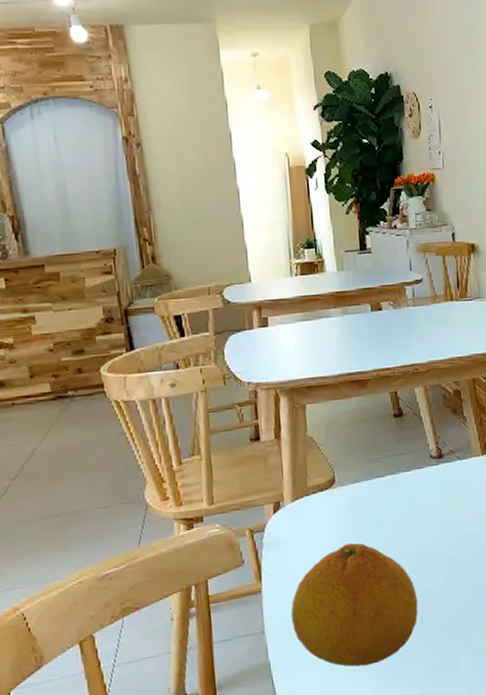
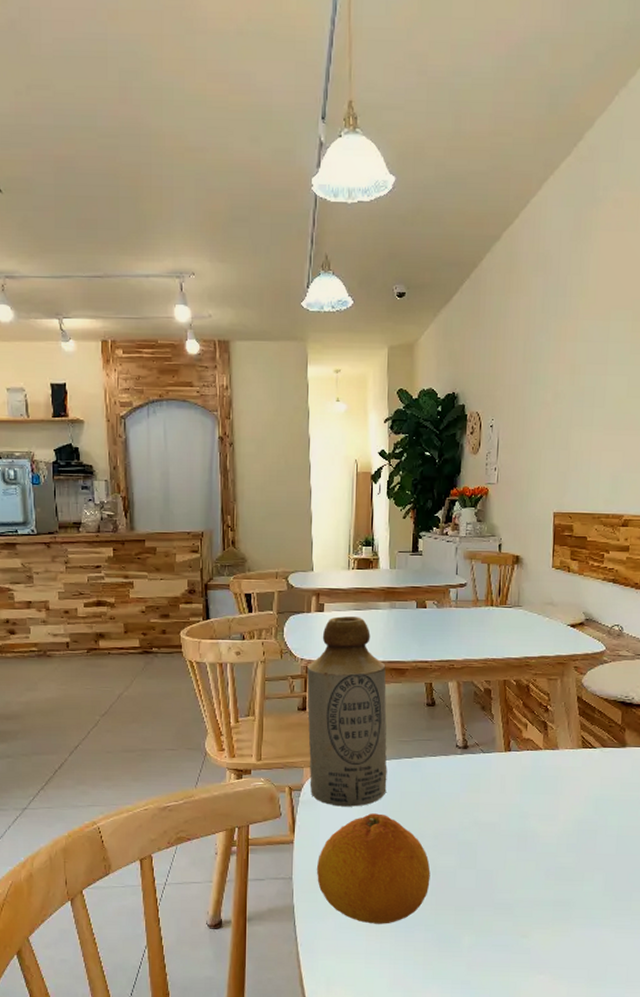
bottle: none [256,328,360,543] -> present [307,616,387,807]

